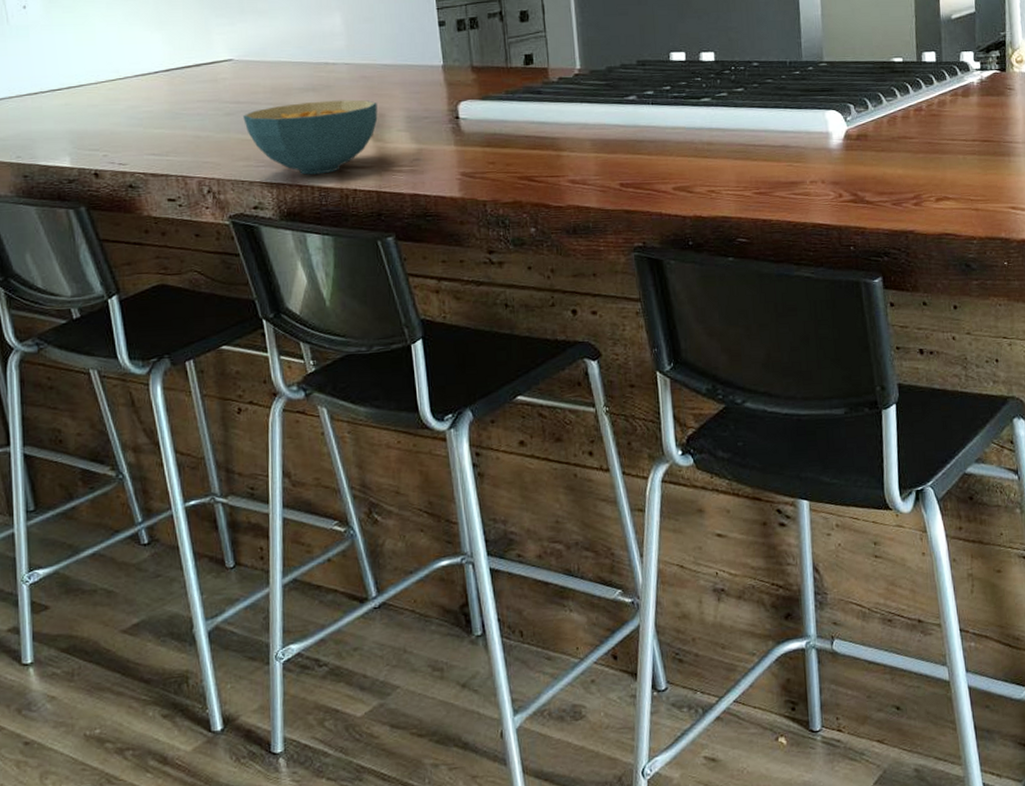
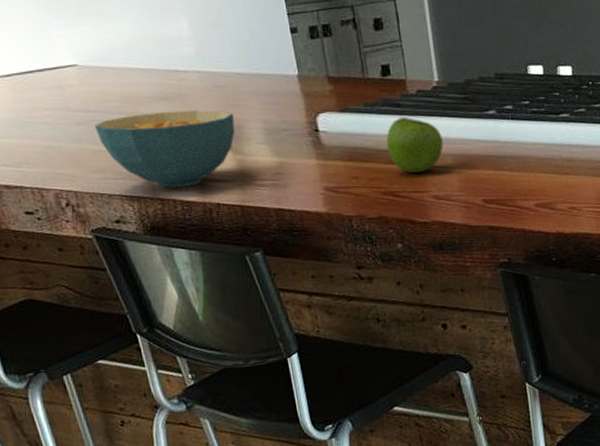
fruit: none [525,104,582,158] -> present [386,117,444,173]

